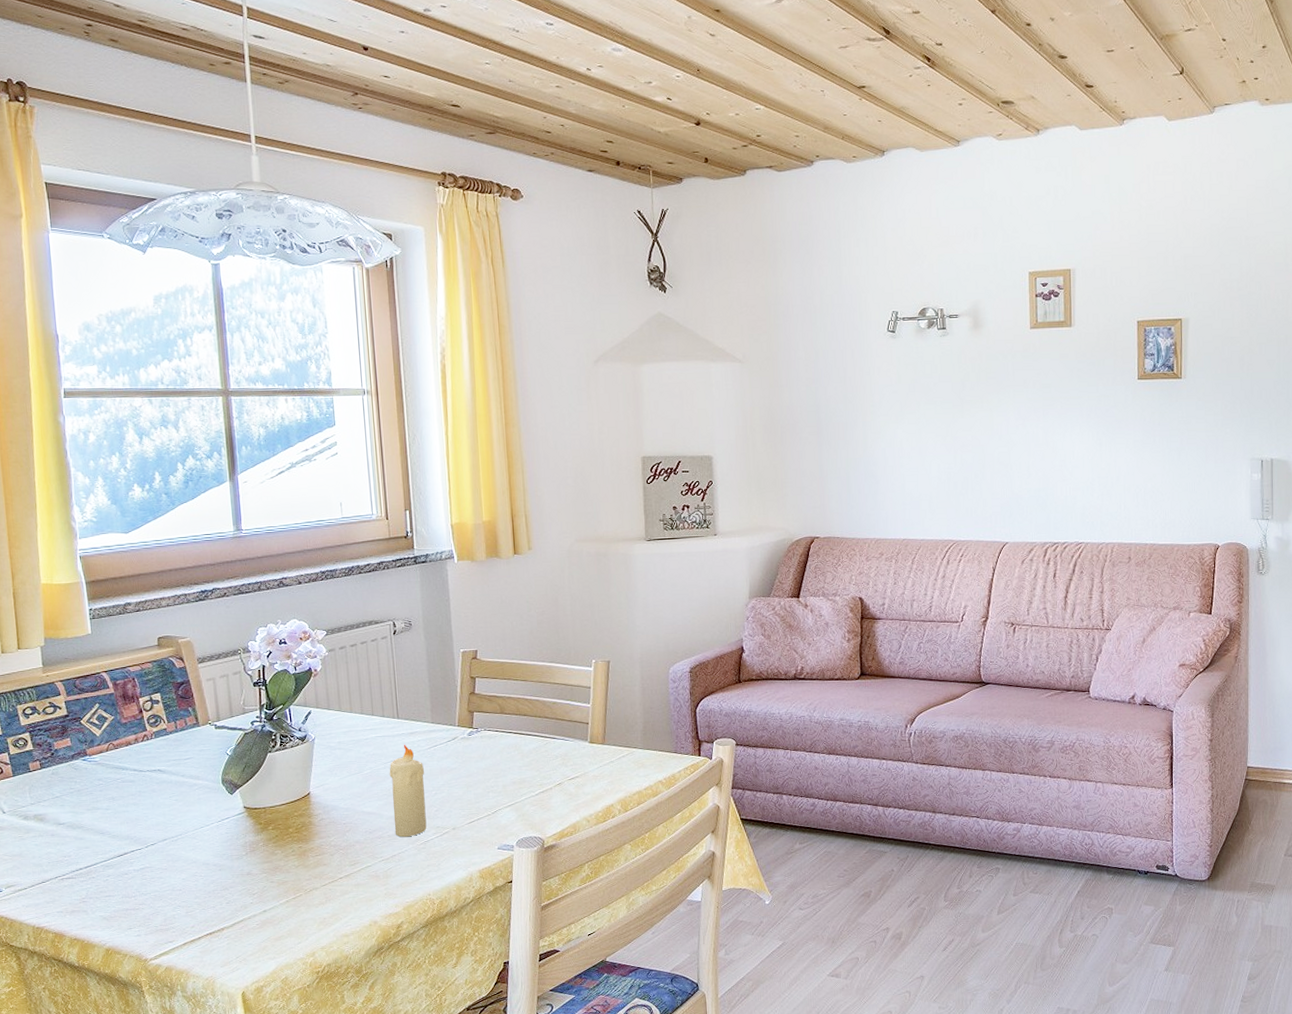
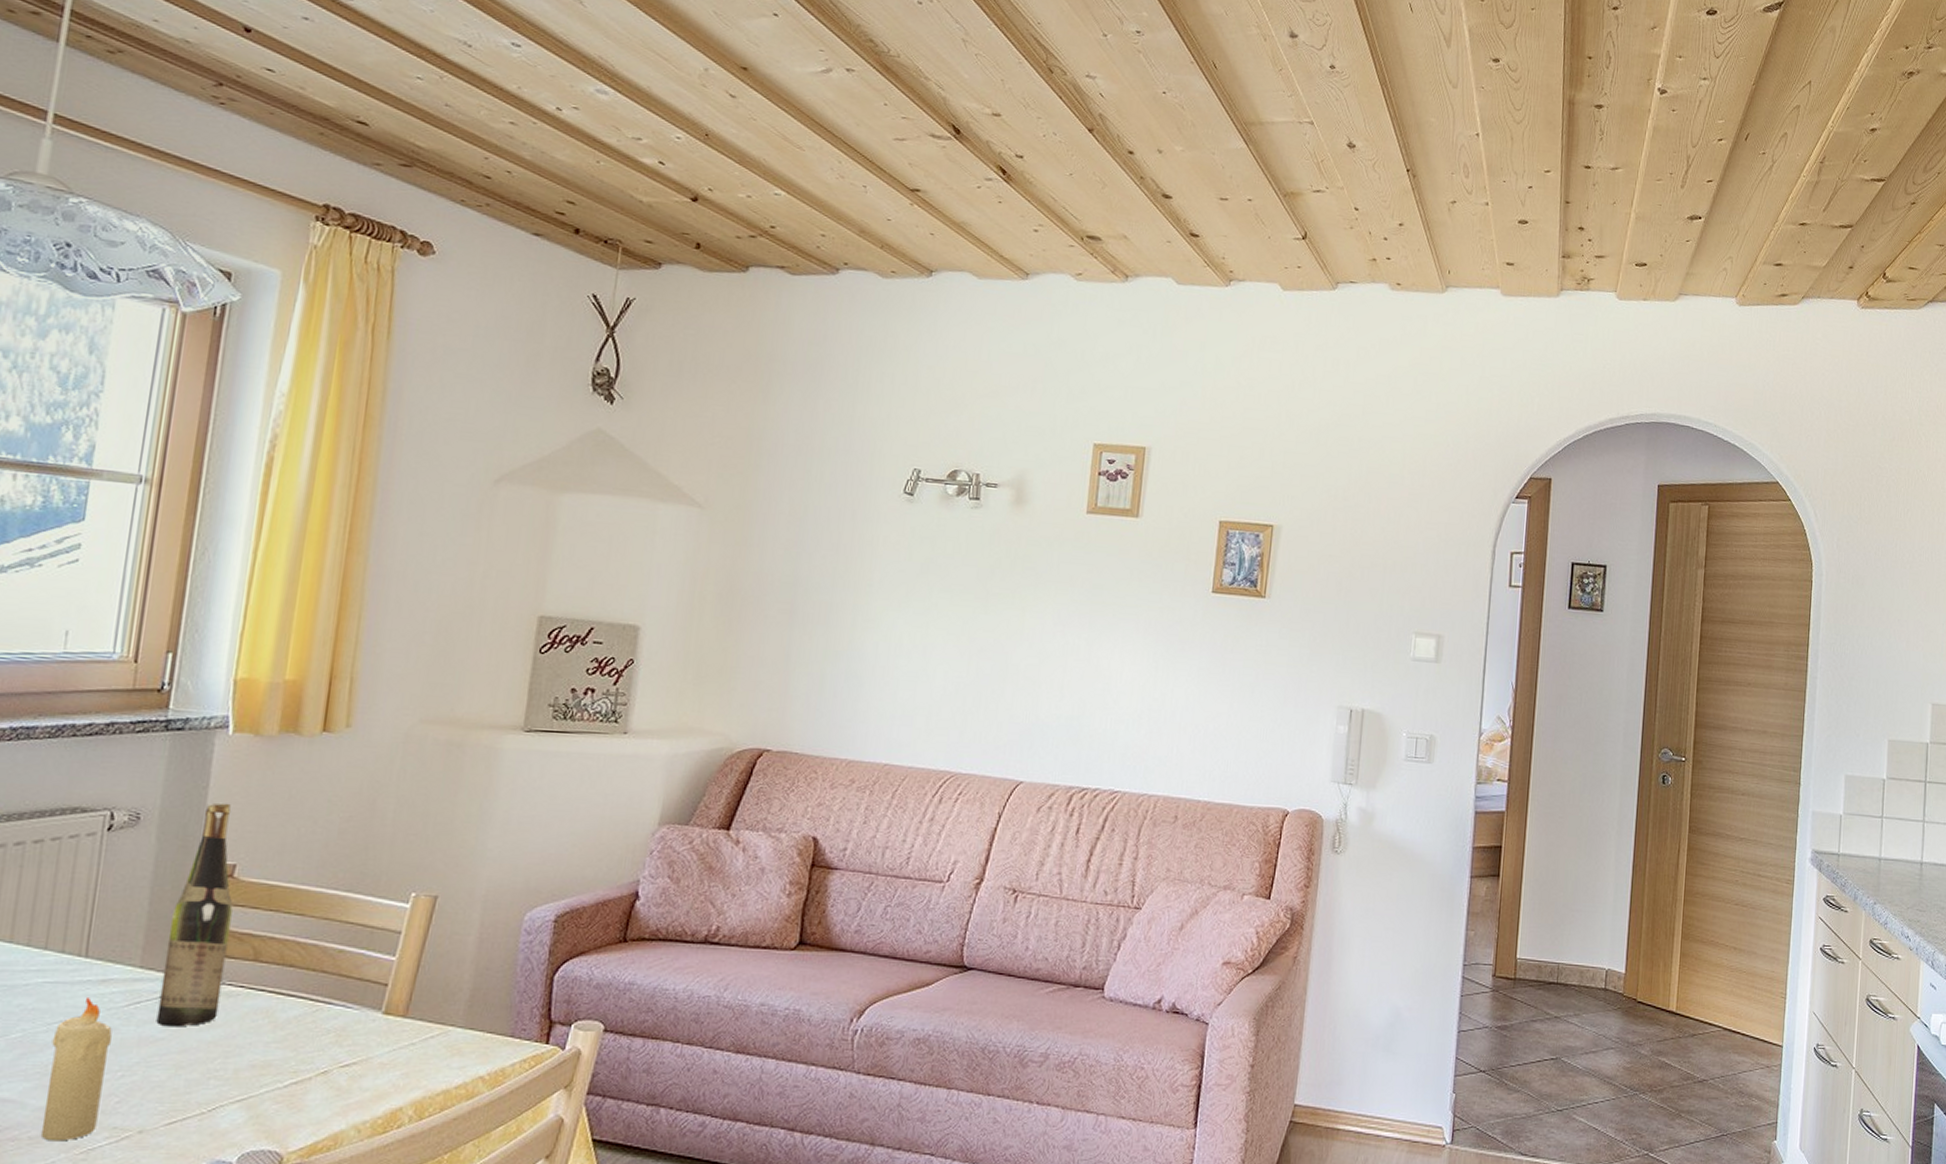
wine bottle: none [444,609,486,761] -> present [156,802,233,1027]

